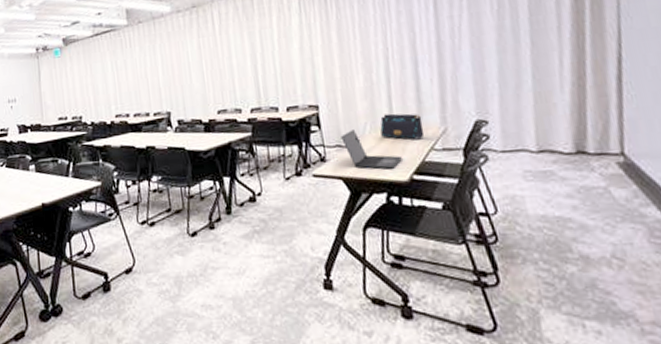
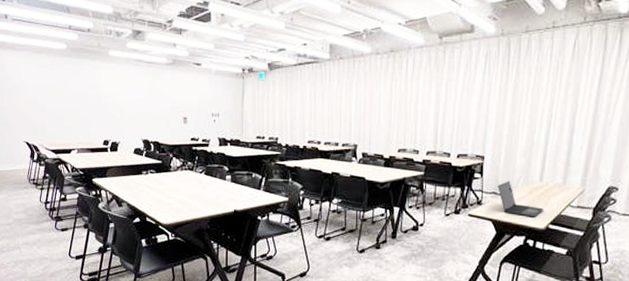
handbag: present [380,113,425,140] -> none [531,171,567,196]

